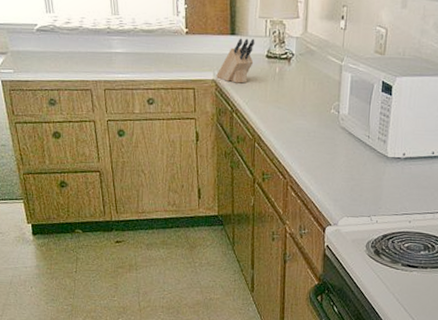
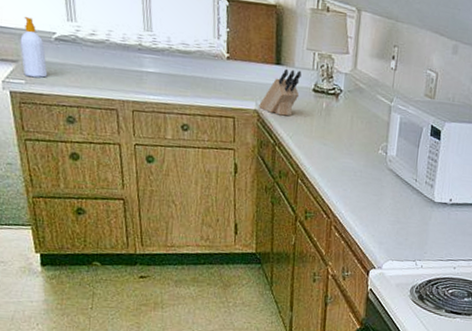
soap bottle: none [8,13,32,67] -> present [20,17,48,78]

